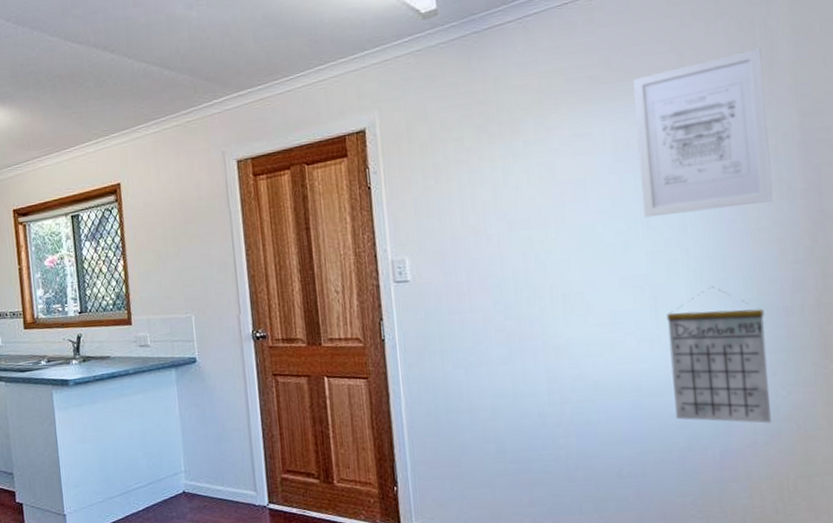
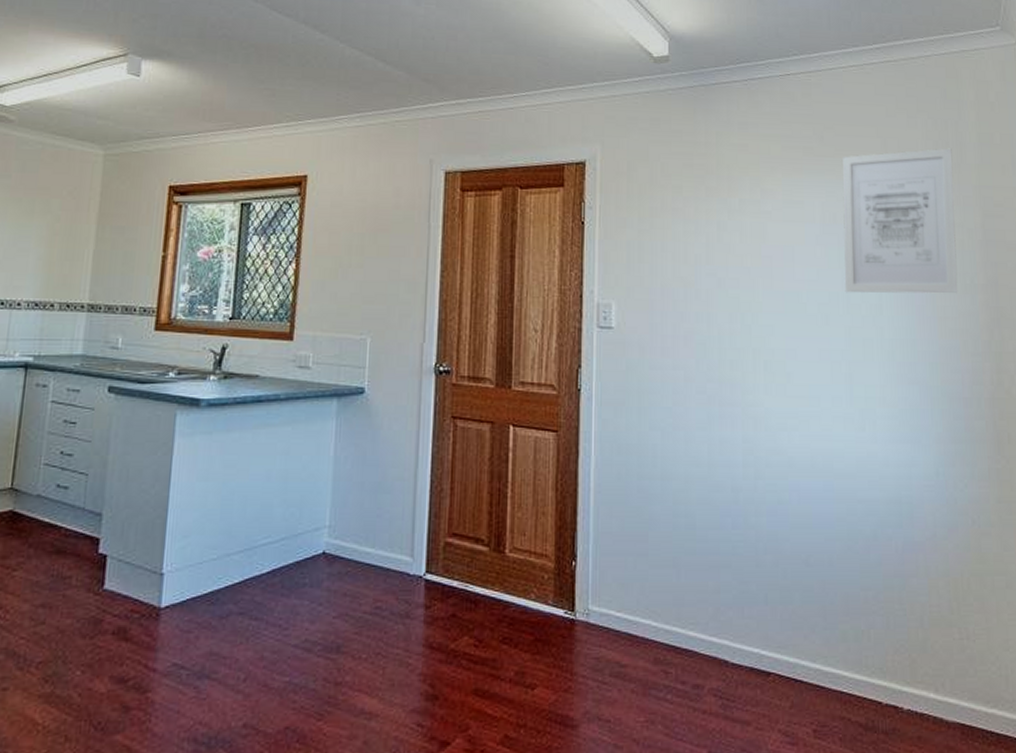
calendar: present [667,286,771,424] -> none [860,369,950,516]

